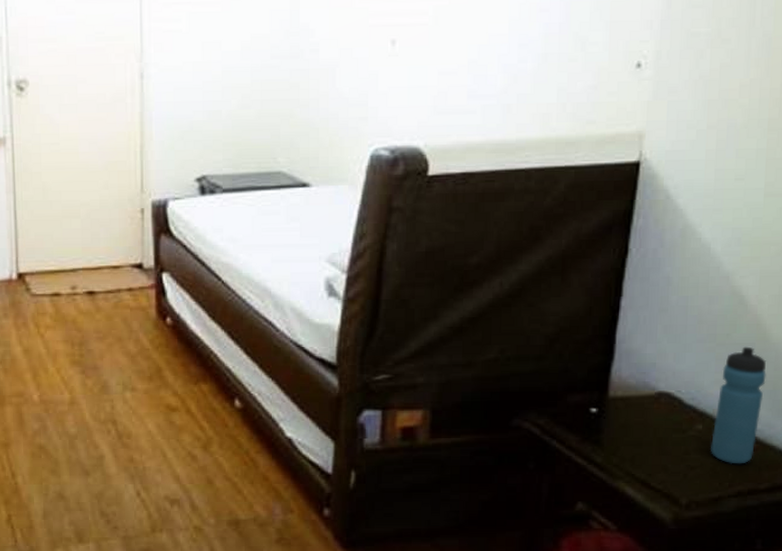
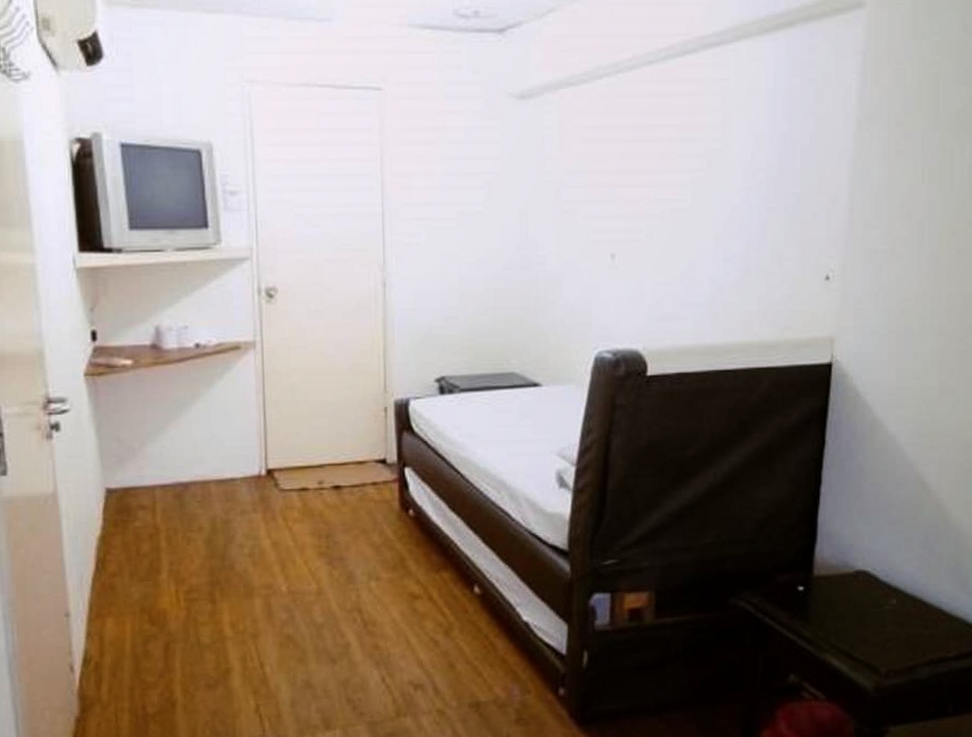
water bottle: present [711,346,766,464] -> none [904,527,949,635]

